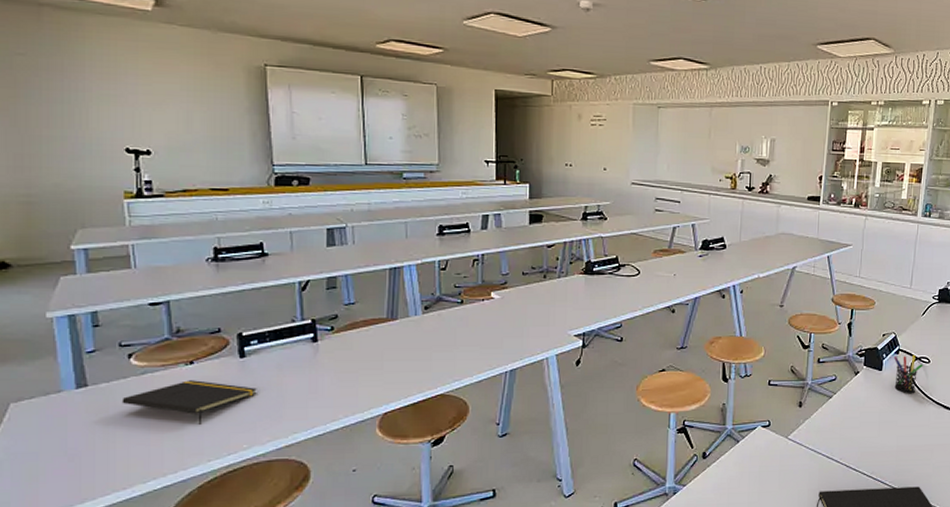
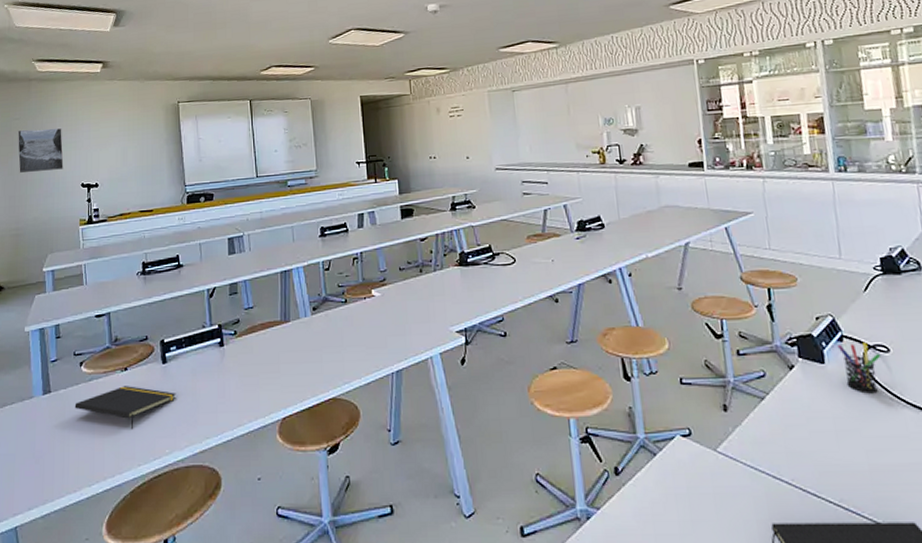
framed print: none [22,69,98,128] -> present [17,128,64,174]

